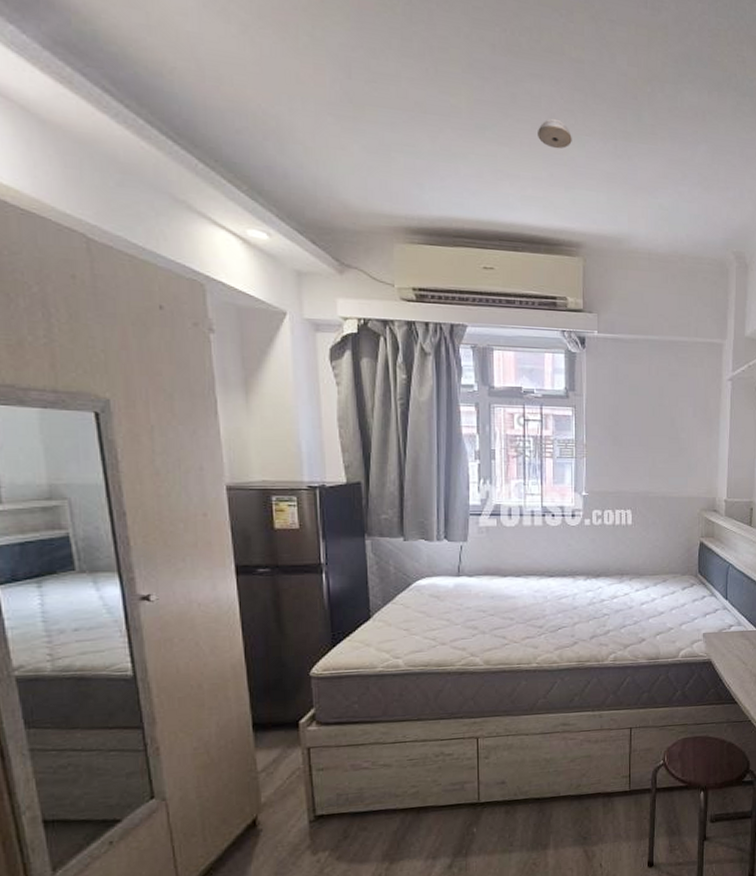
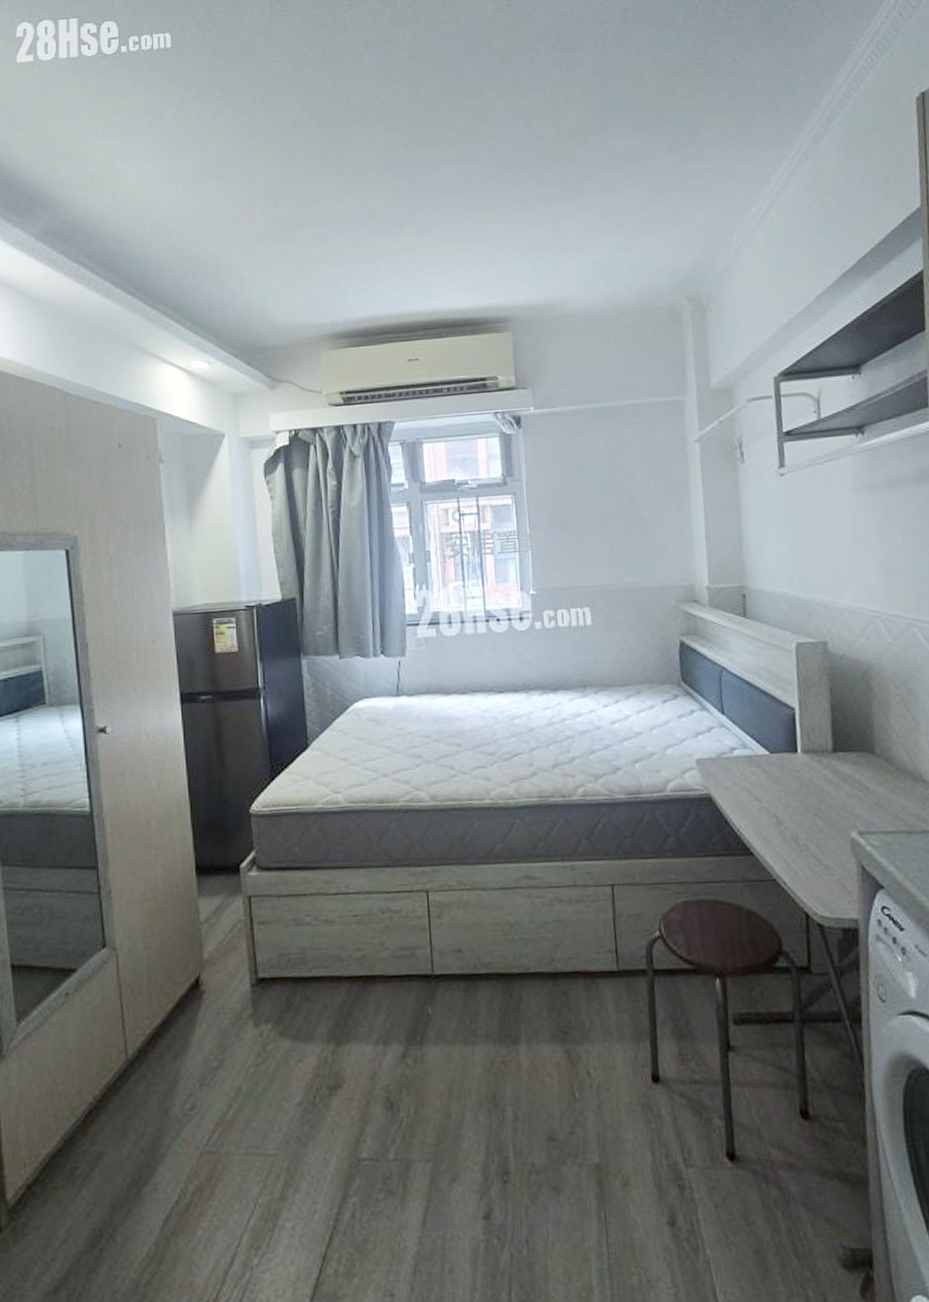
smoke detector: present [538,118,572,149] -> none [456,198,492,228]

